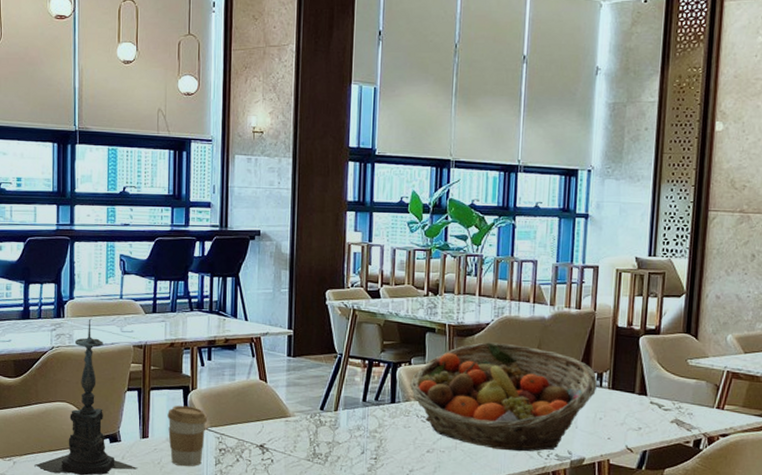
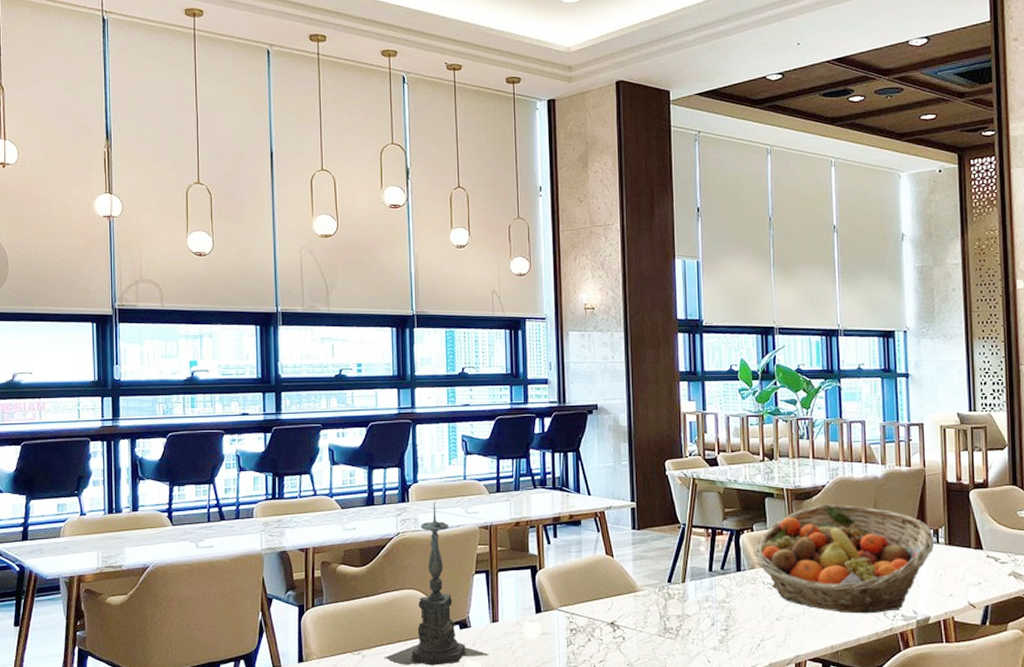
coffee cup: present [167,405,208,467] -> none [516,585,557,650]

